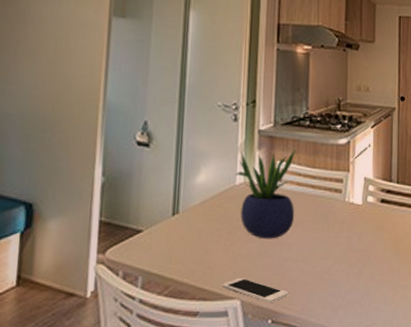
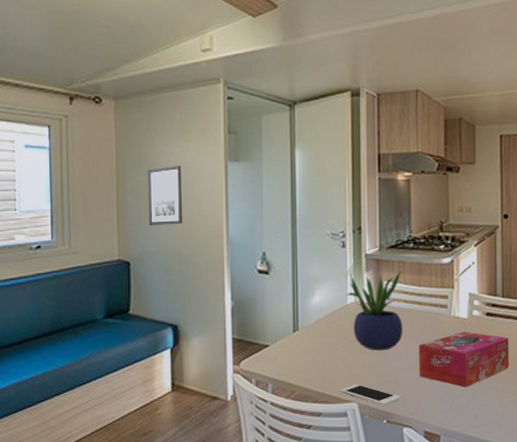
wall art: none [9,15,57,84] -> present [148,165,182,225]
tissue box: none [309,219,403,282] -> present [419,331,509,388]

